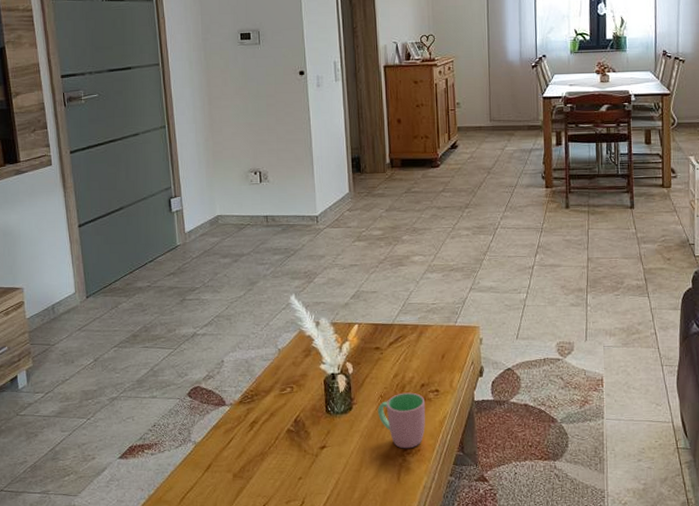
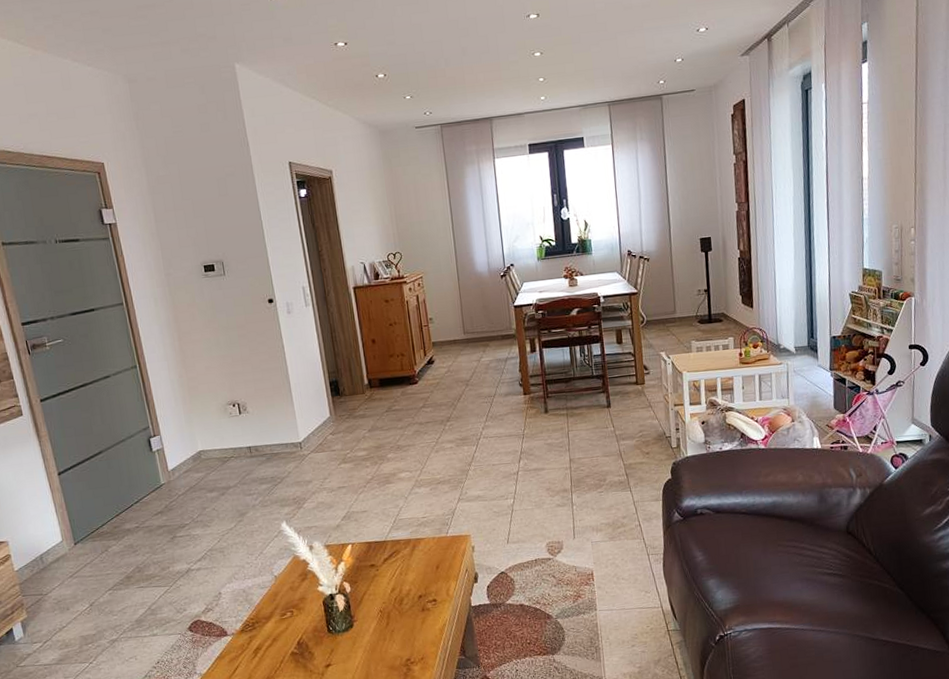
cup: present [378,392,426,449] -> none [378,604,426,659]

